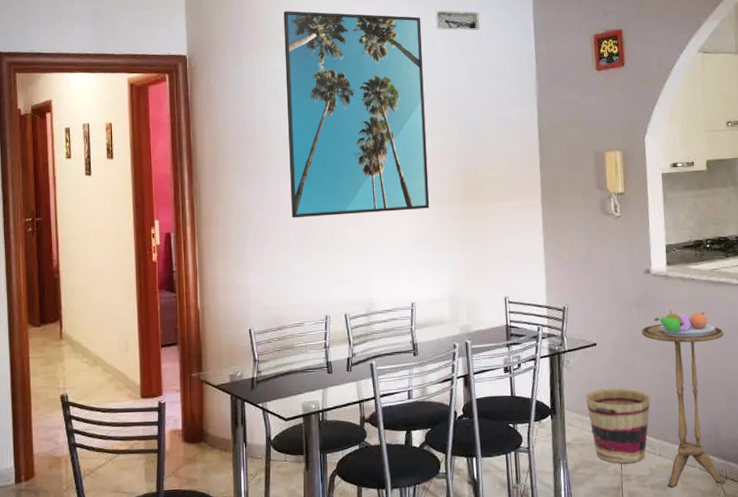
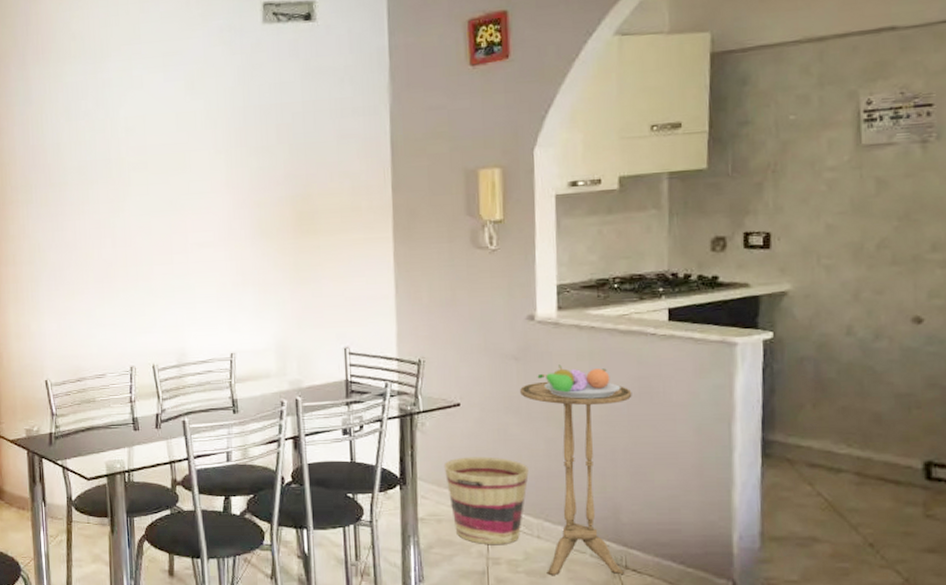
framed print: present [283,11,430,219] -> none [75,10,253,257]

